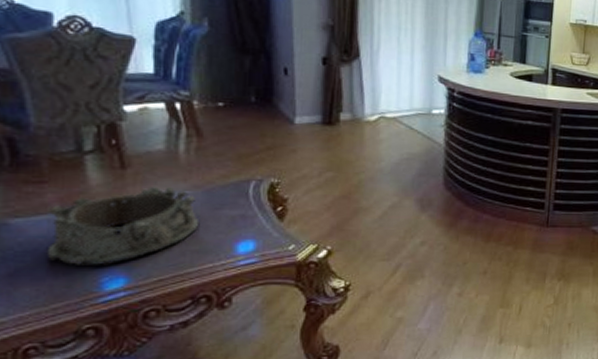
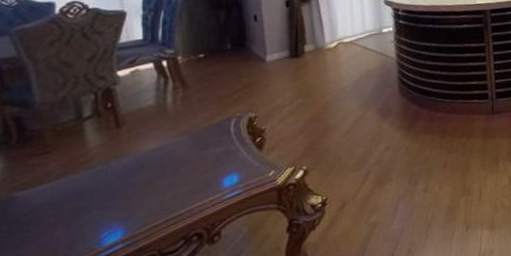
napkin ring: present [46,186,200,267] -> none [50,136,188,226]

